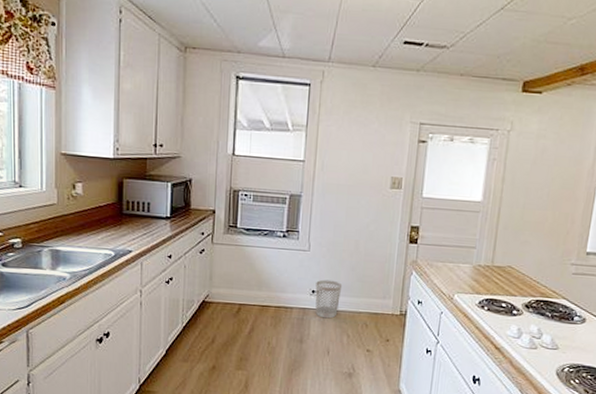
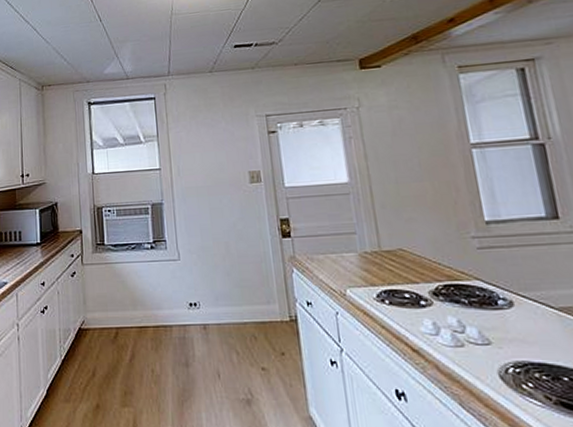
wastebasket: present [315,279,343,319] -> none [192,289,221,334]

